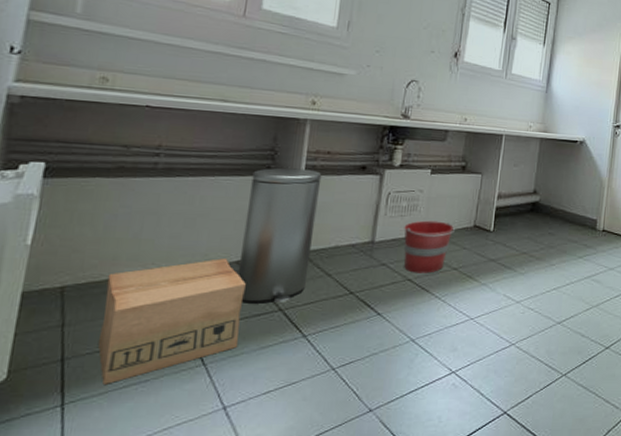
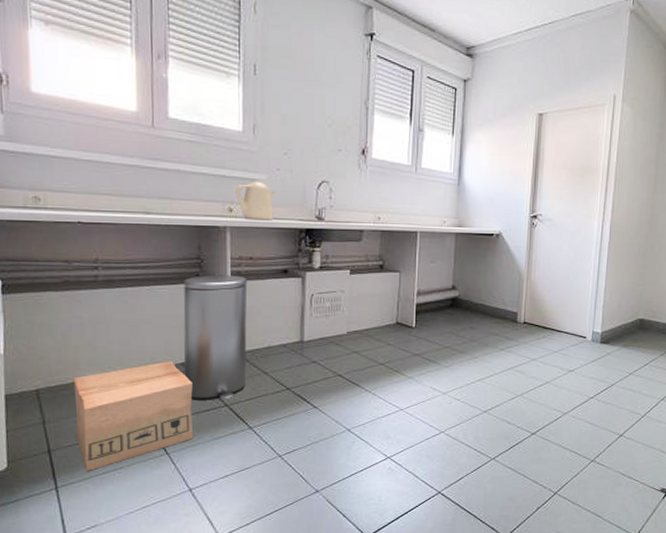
kettle: none [321,76,362,116] -> present [236,181,275,221]
bucket: present [403,220,456,273] -> none [330,319,379,369]

